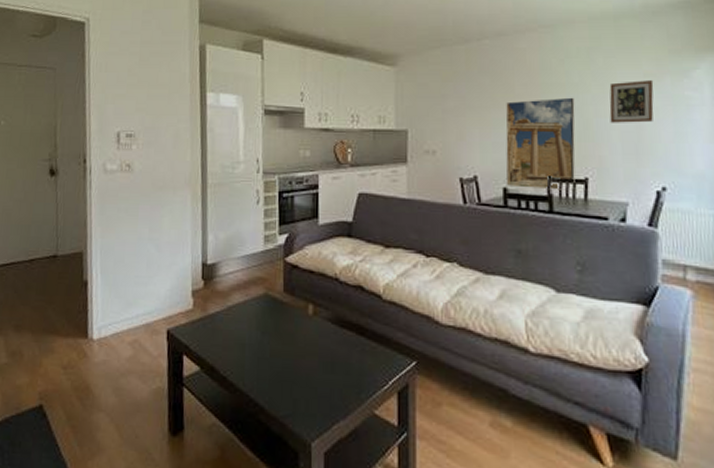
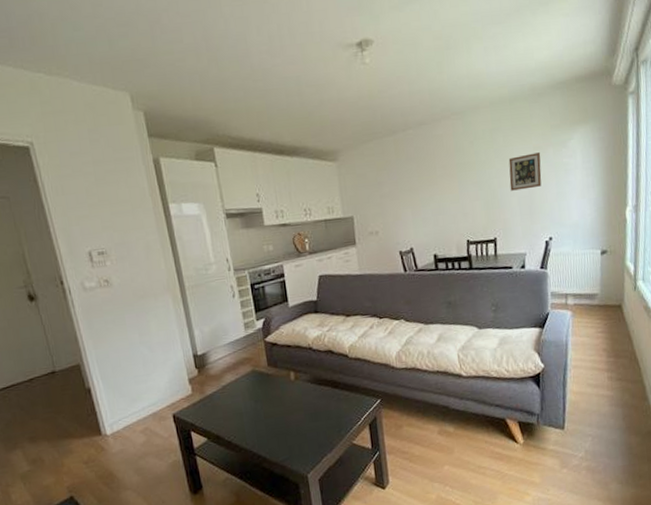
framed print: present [505,97,576,190] -> none [431,173,487,253]

